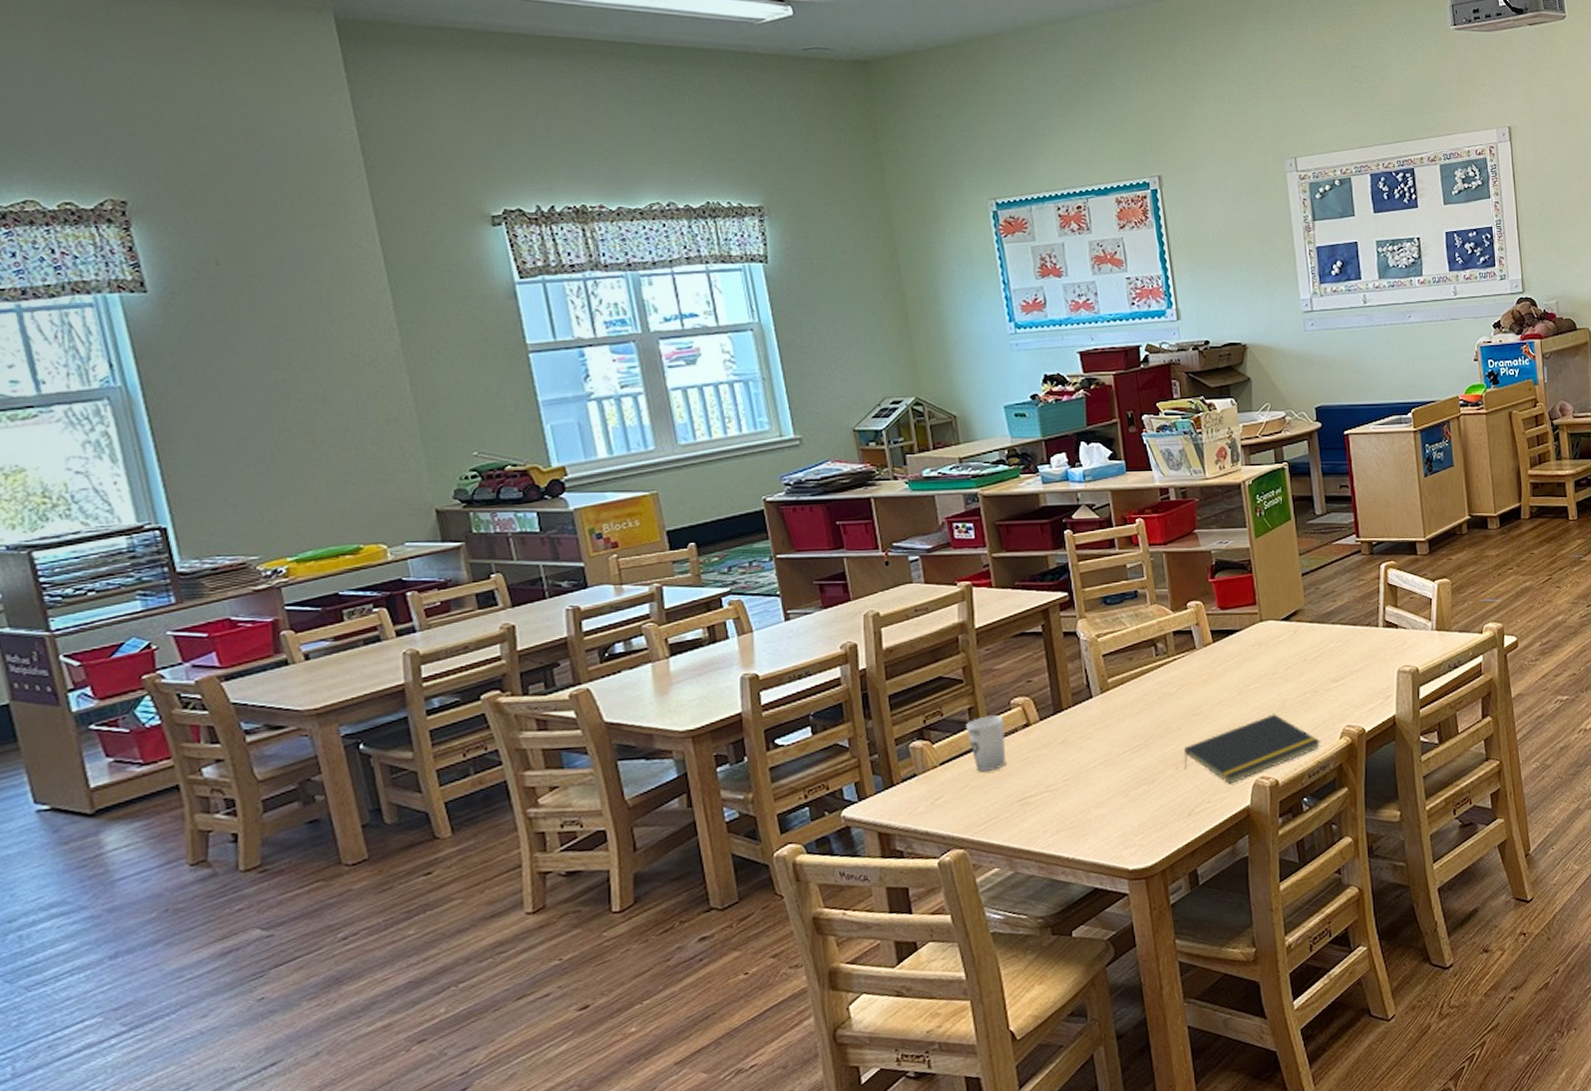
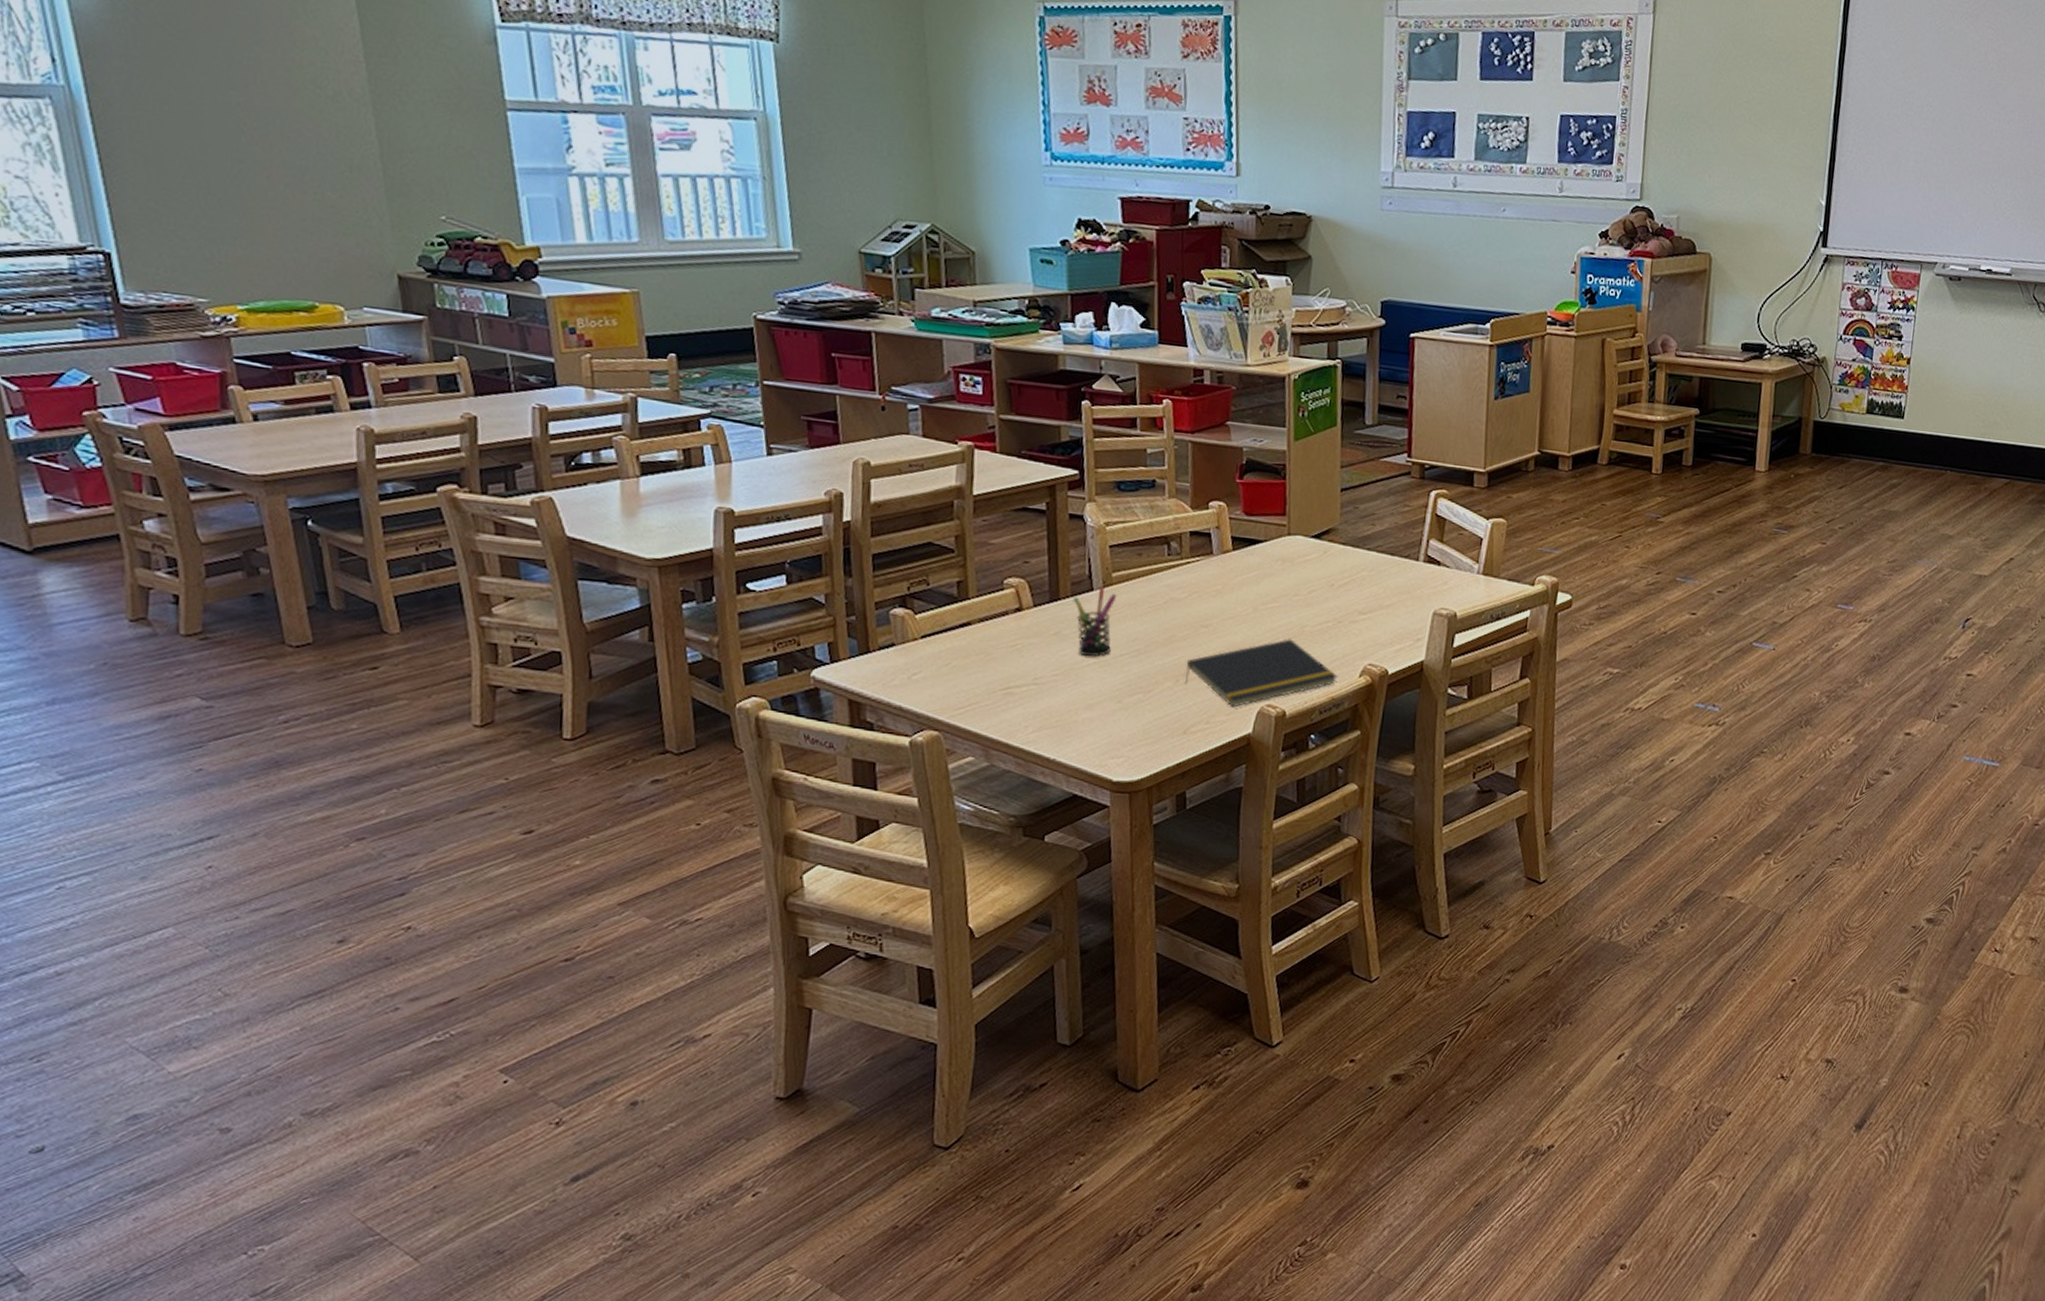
cup: present [966,715,1006,772] -> none [953,592,995,653]
pen holder: none [1075,692,1115,759] -> present [1073,586,1117,657]

